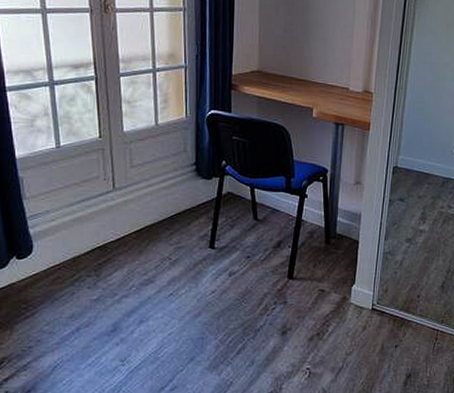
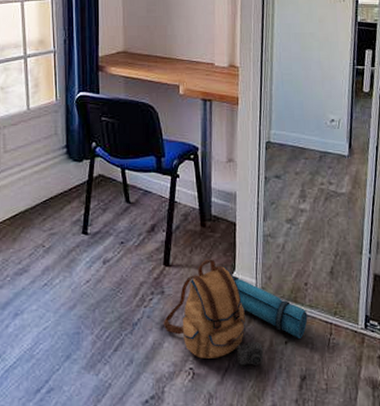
backpack: none [284,273,418,366] -> present [163,259,308,366]

